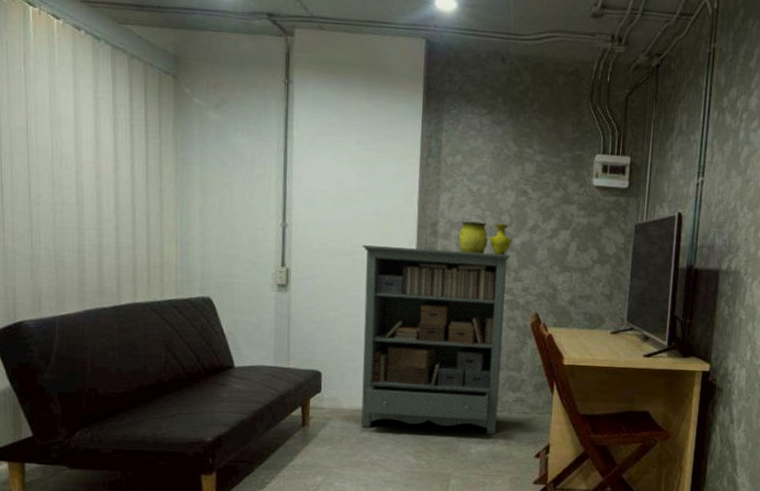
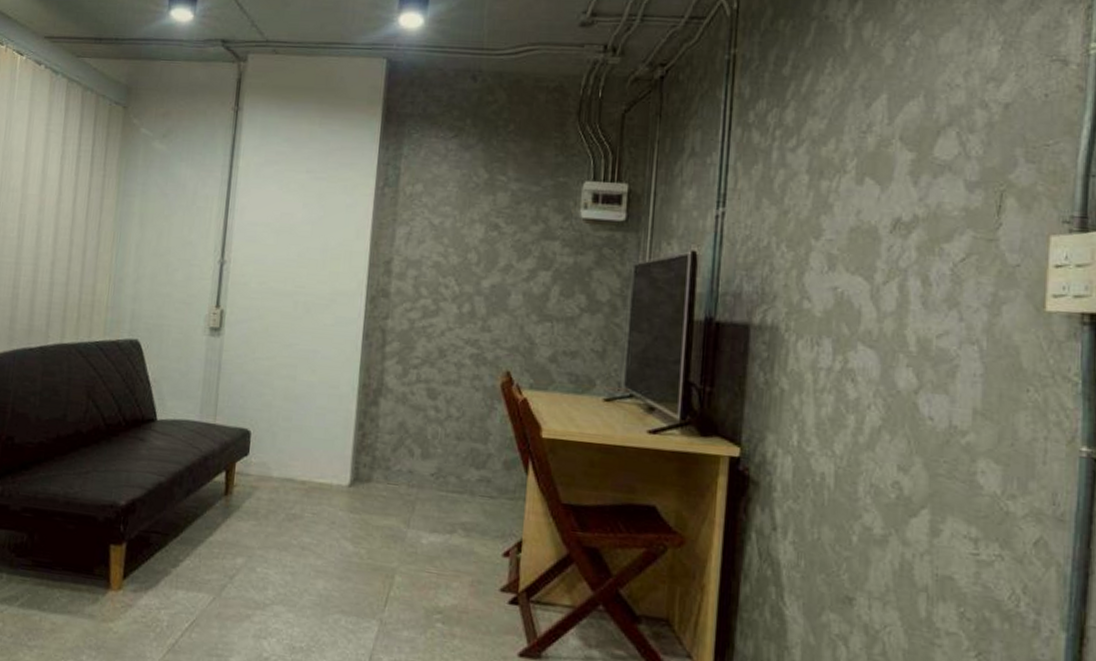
bookshelf: present [361,245,511,435] -> none [291,285,477,523]
decorative vase: present [458,221,512,256] -> none [415,259,479,301]

